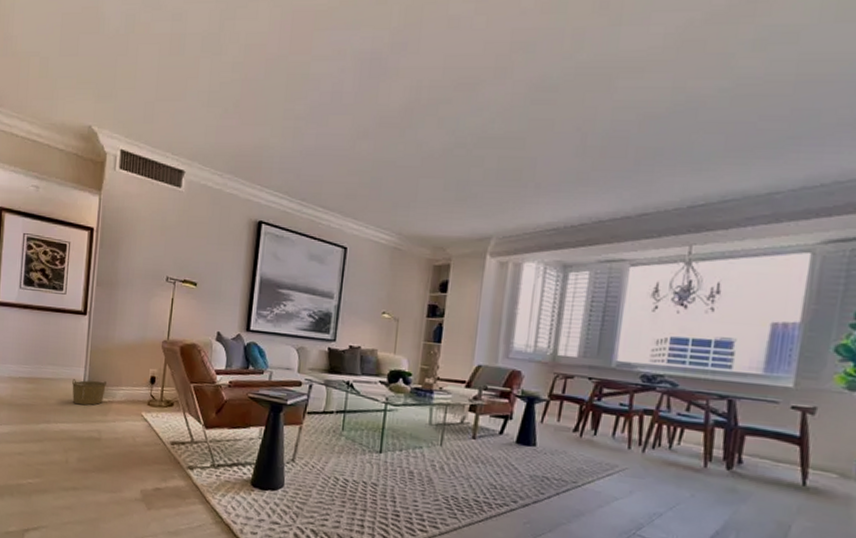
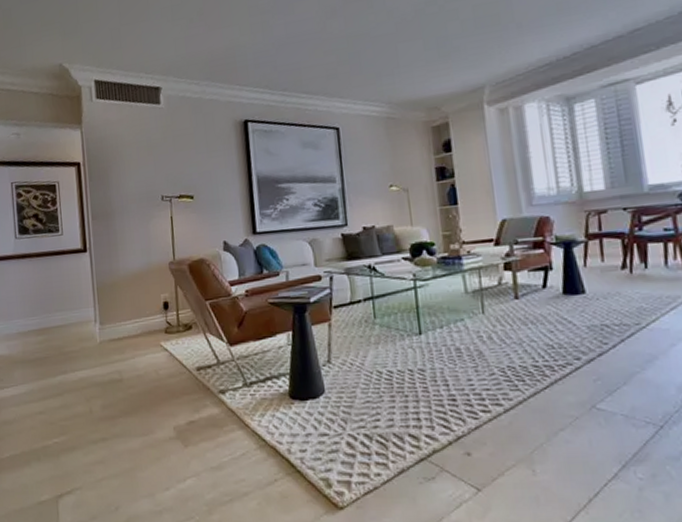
basket: present [72,379,106,406] -> none [83,317,119,348]

